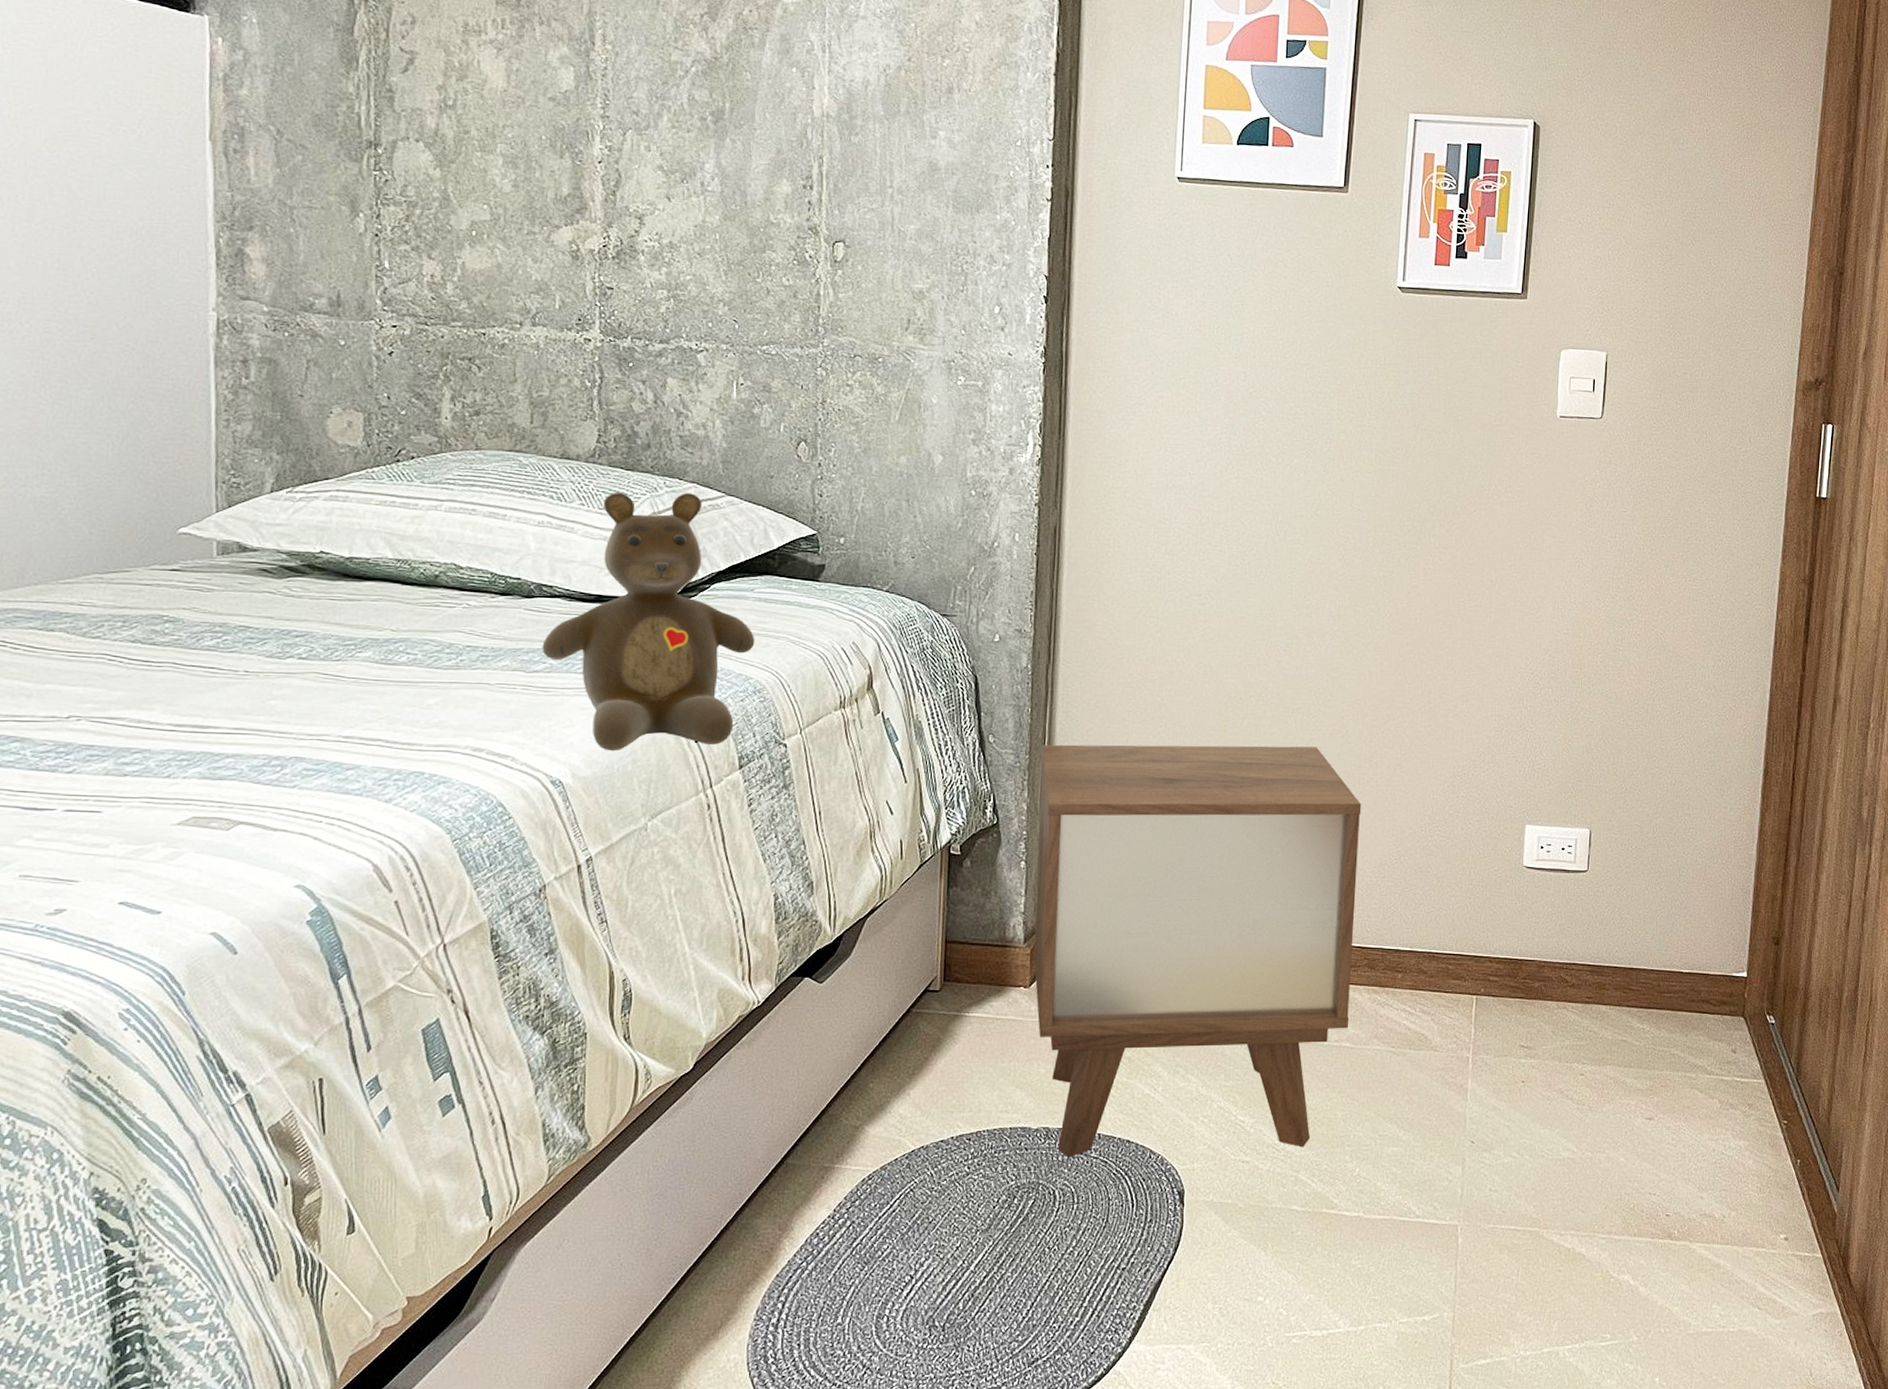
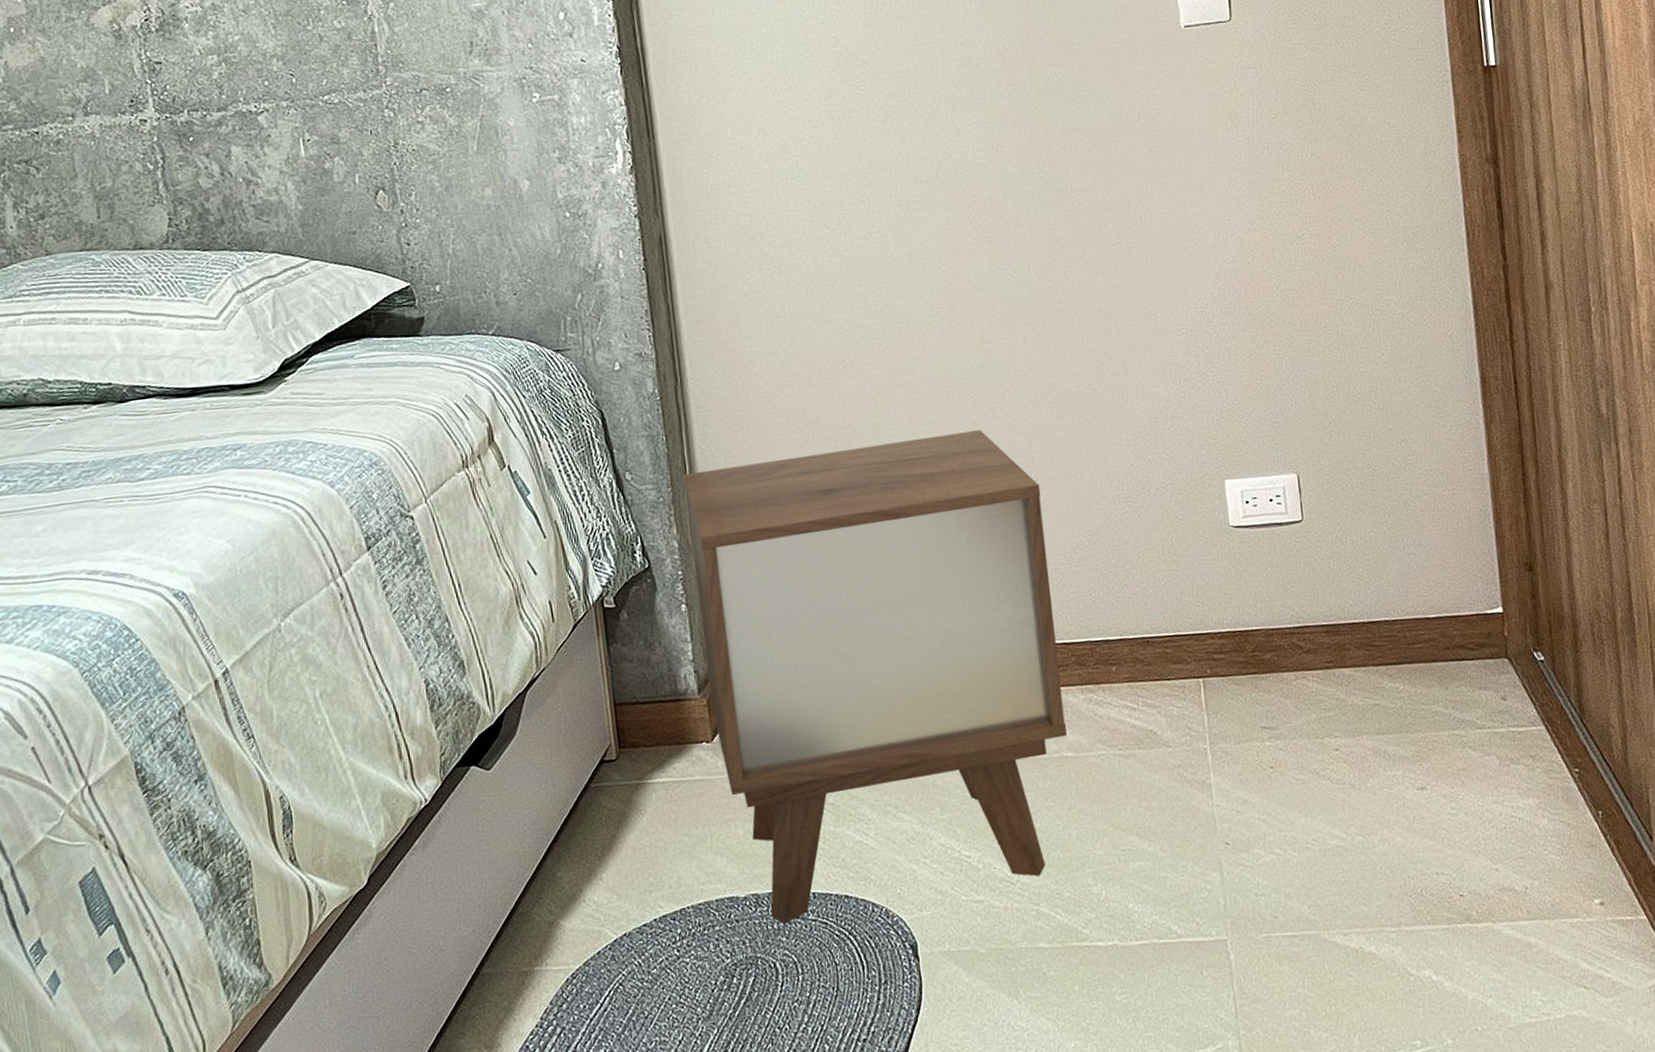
teddy bear: present [542,492,755,752] -> none [143,264,364,553]

